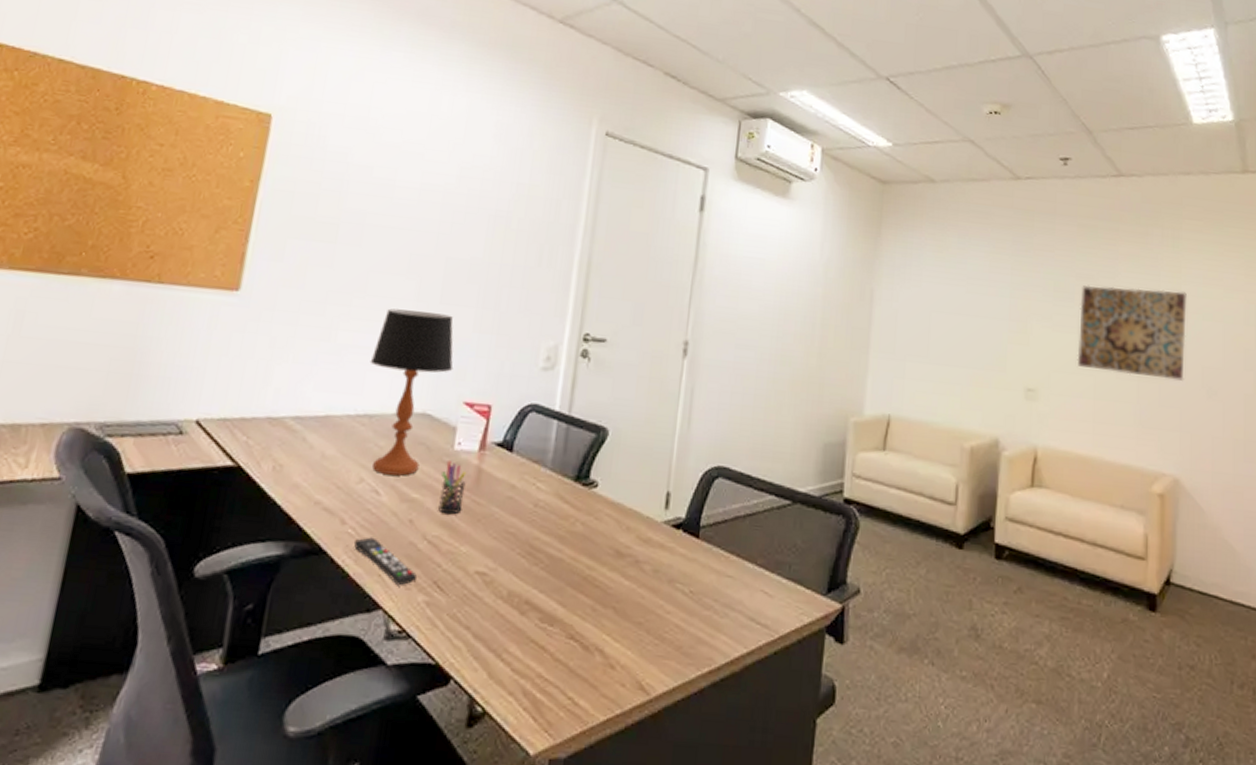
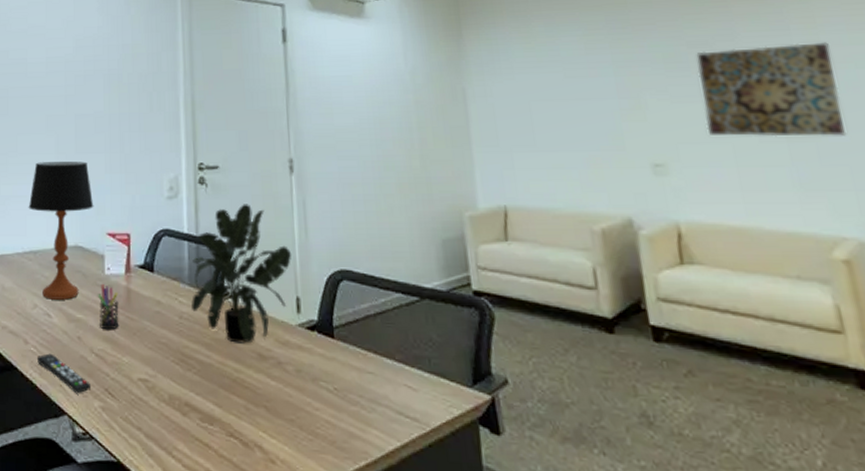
potted plant: none [548,384,670,539] -> present [190,204,292,343]

